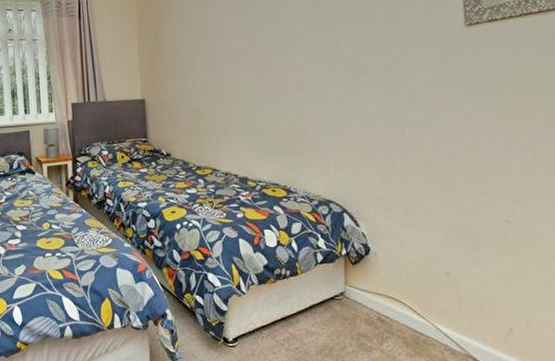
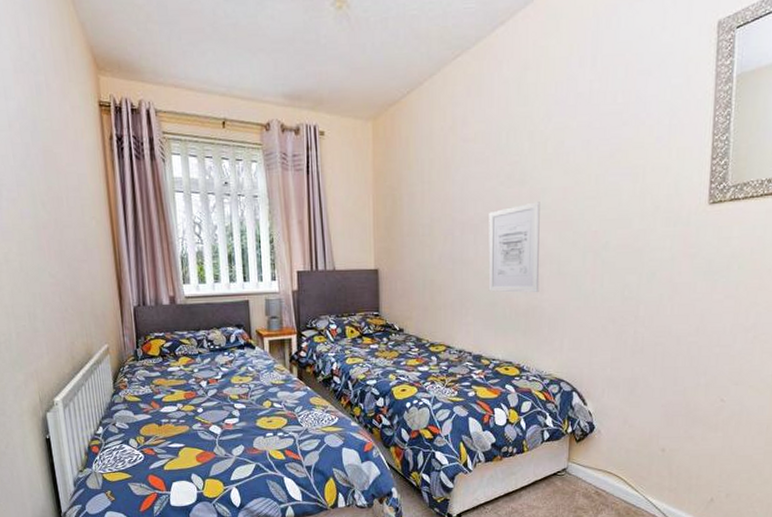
wall art: none [246,32,300,117] -> present [488,202,540,293]

